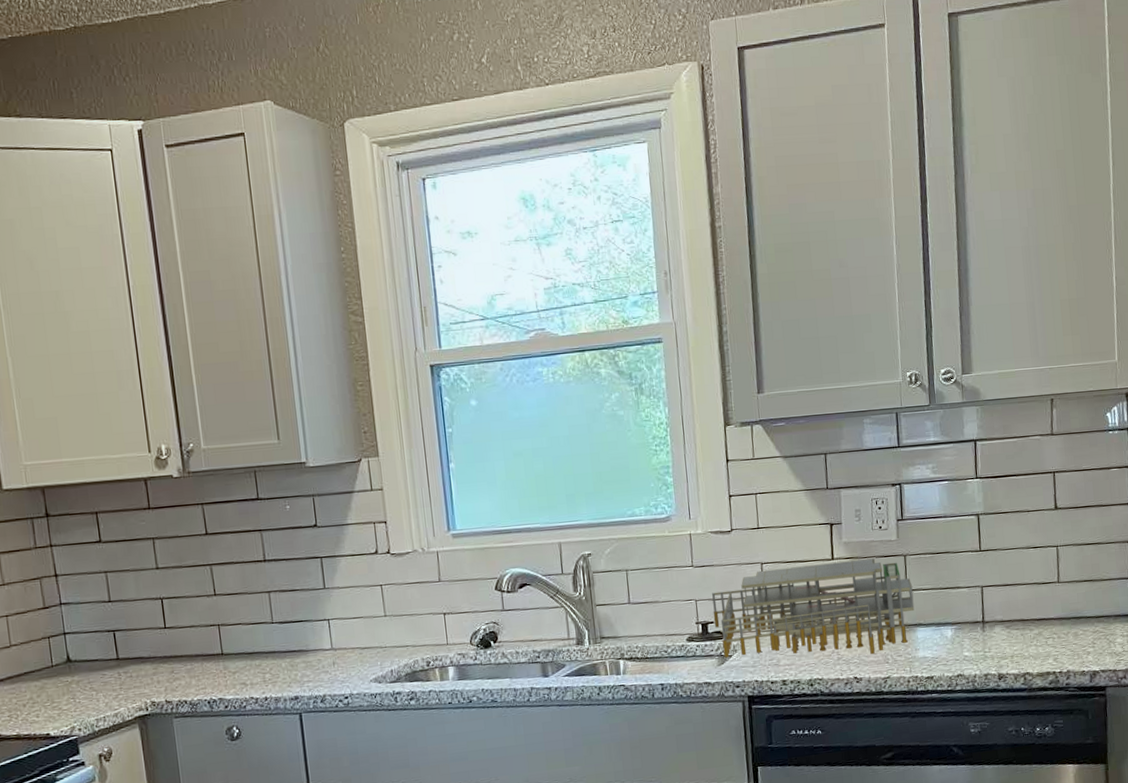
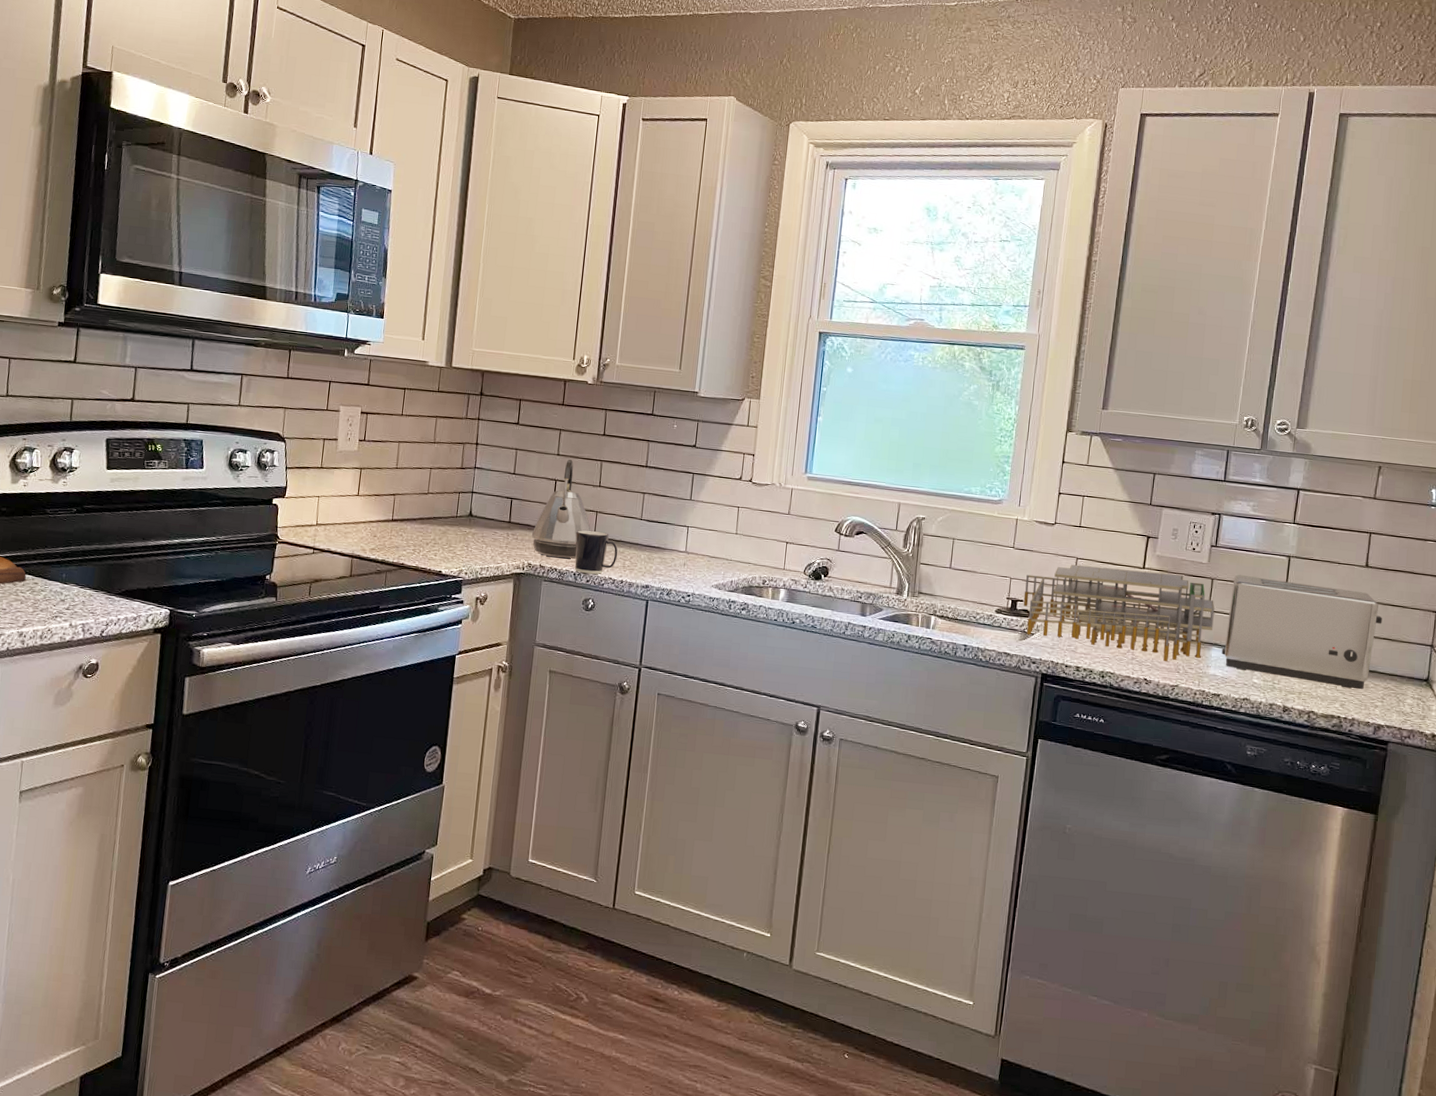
kettle: none [147,570,217,689] -> present [531,459,591,559]
mug: none [199,646,255,700] -> present [574,530,618,575]
toaster: none [925,536,1081,647] -> present [1222,575,1383,690]

